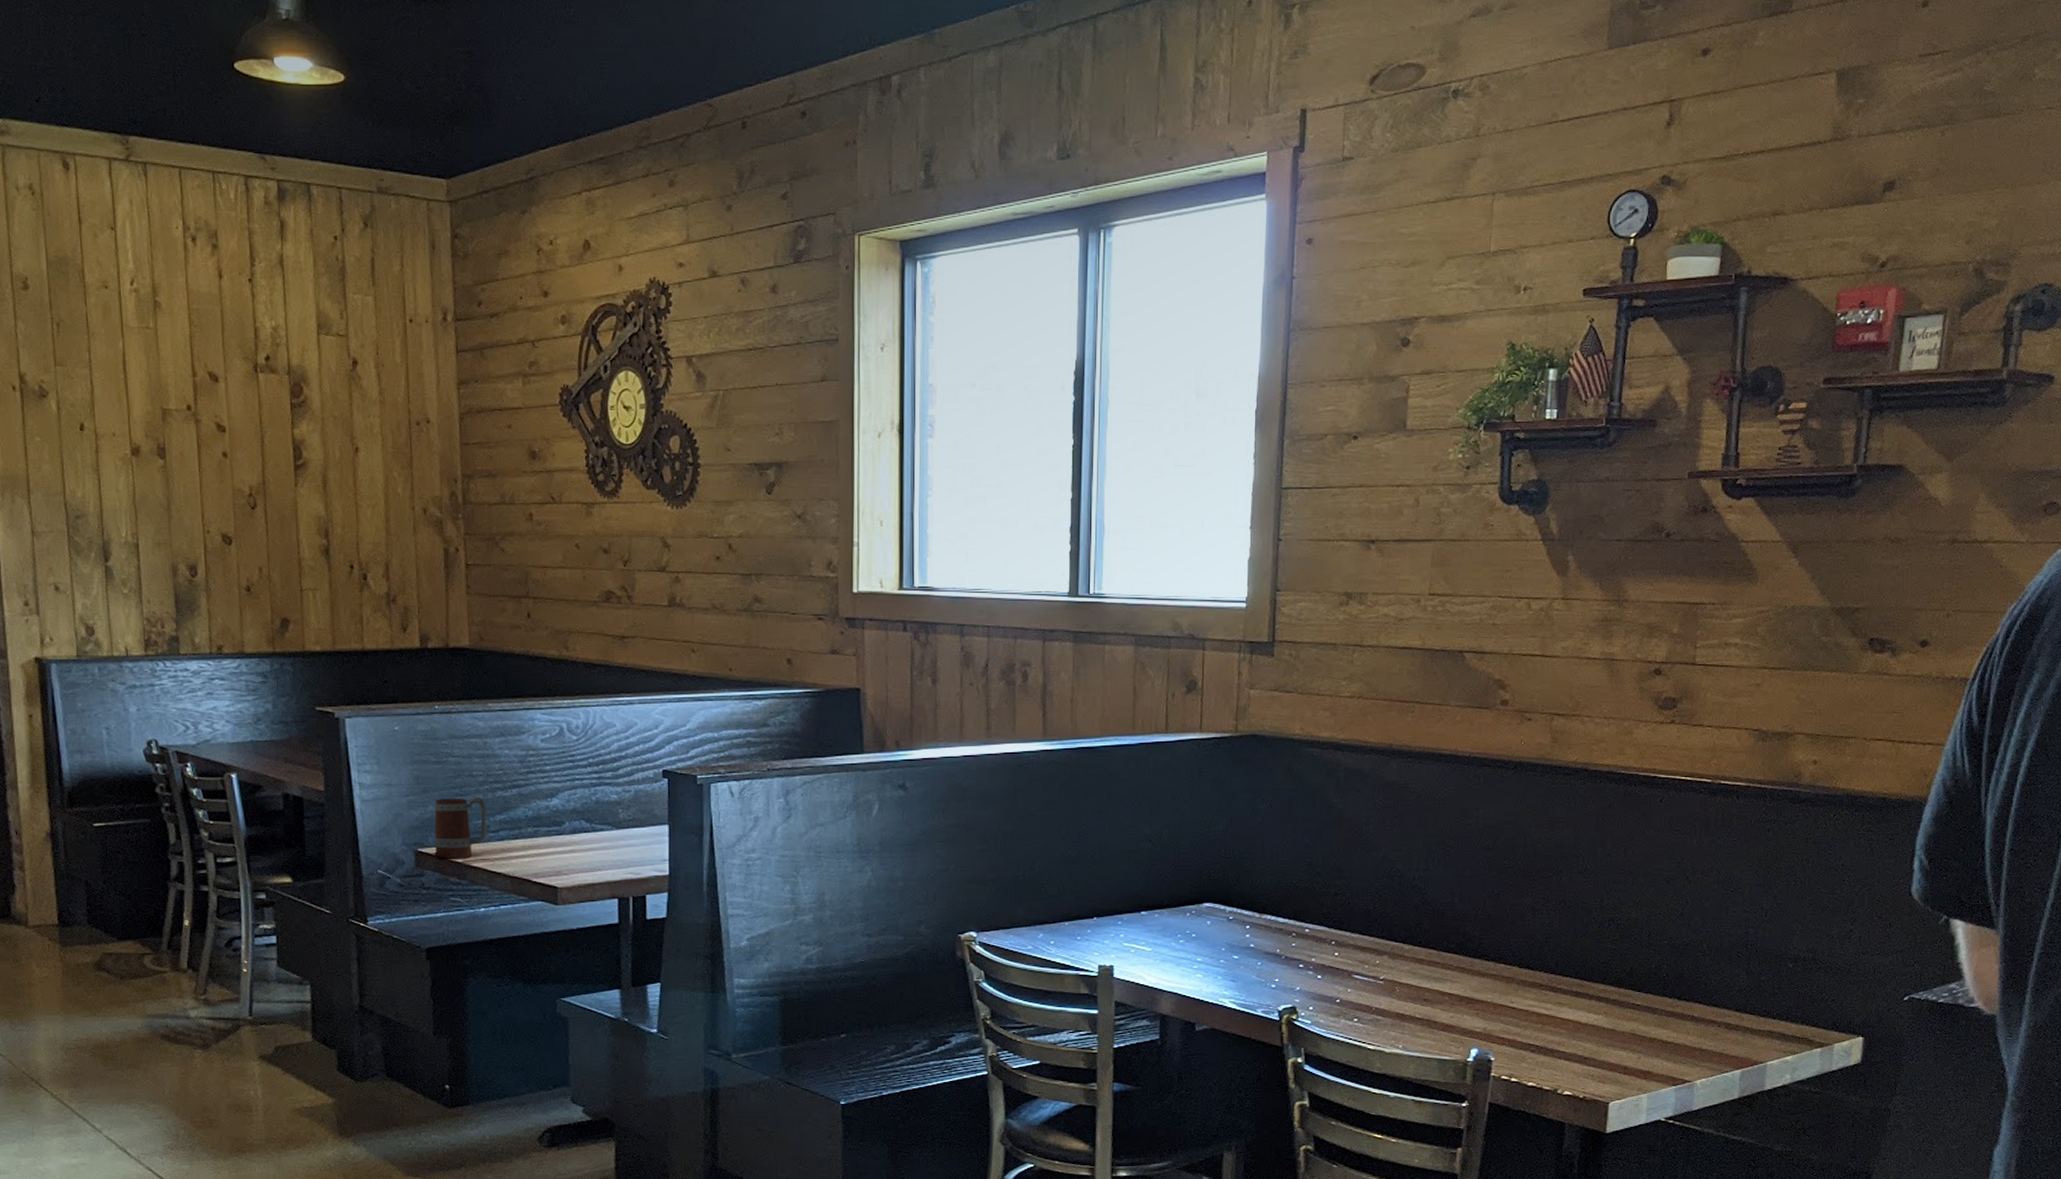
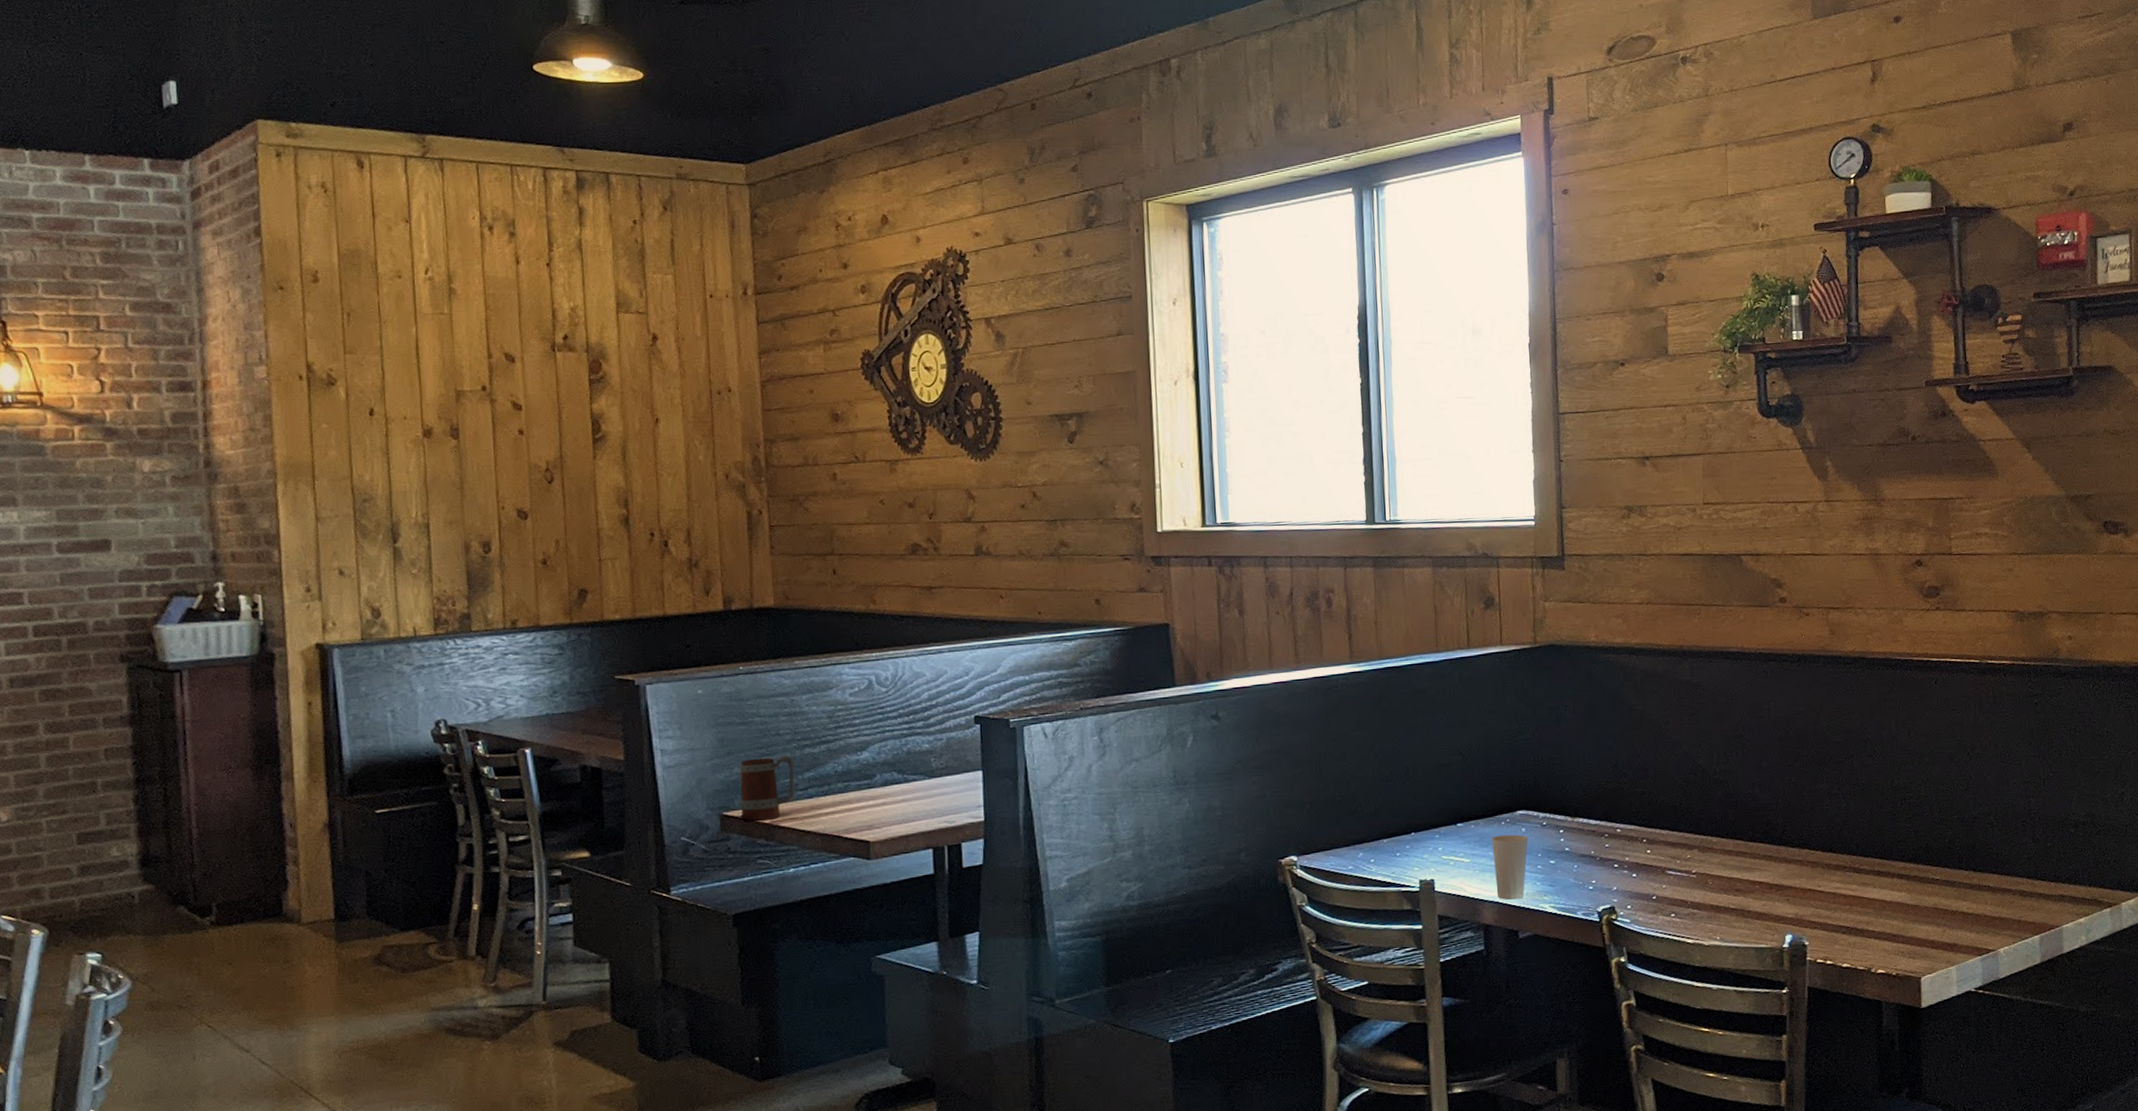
cup: none [1175,926,1213,993] -> present [1492,834,1528,901]

